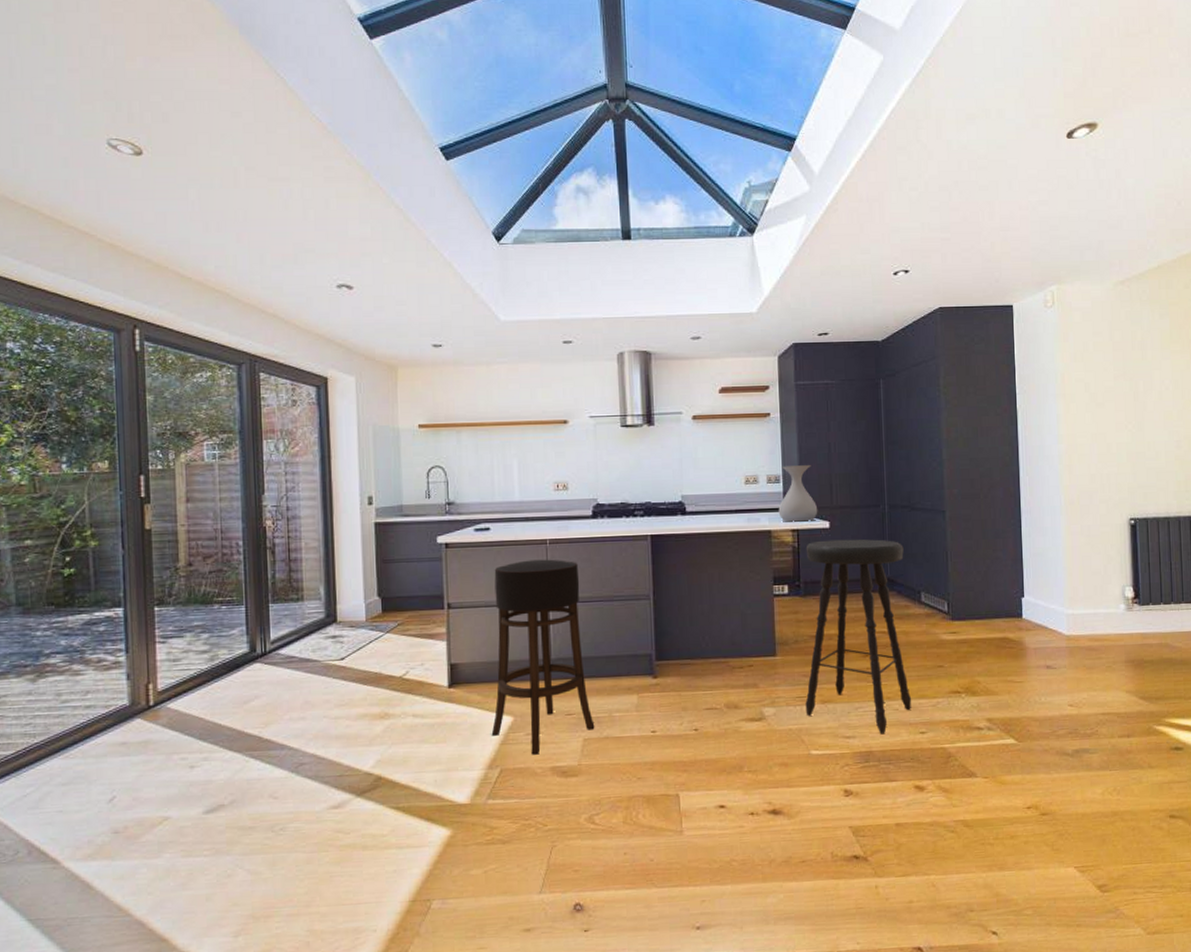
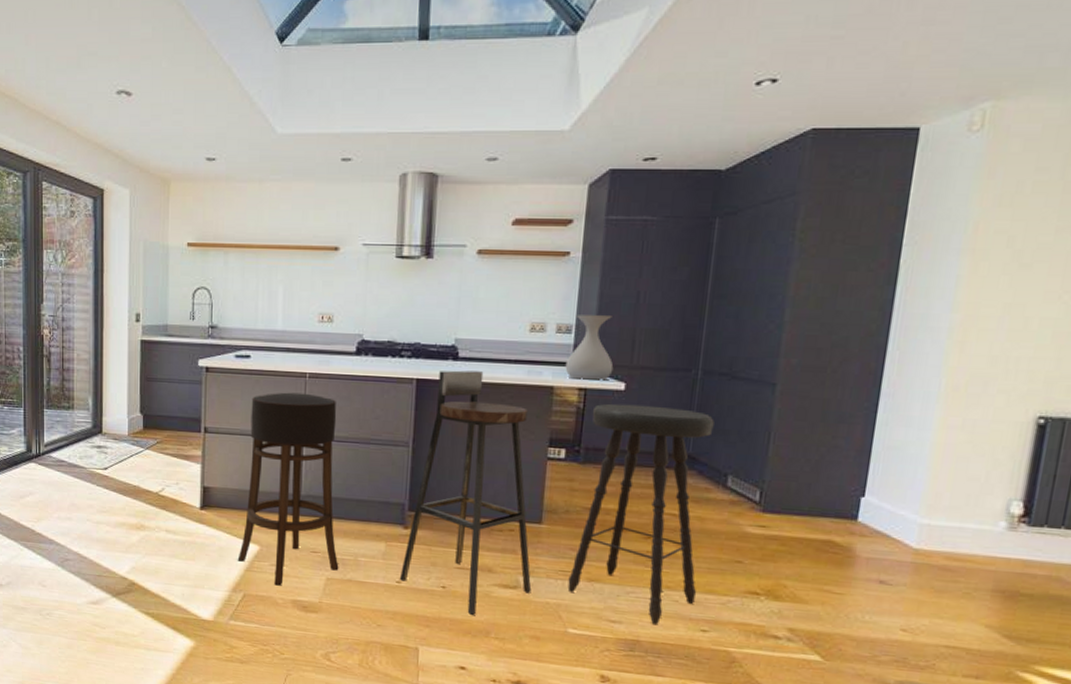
bar stool: none [654,523,775,752] -> present [400,370,532,615]

